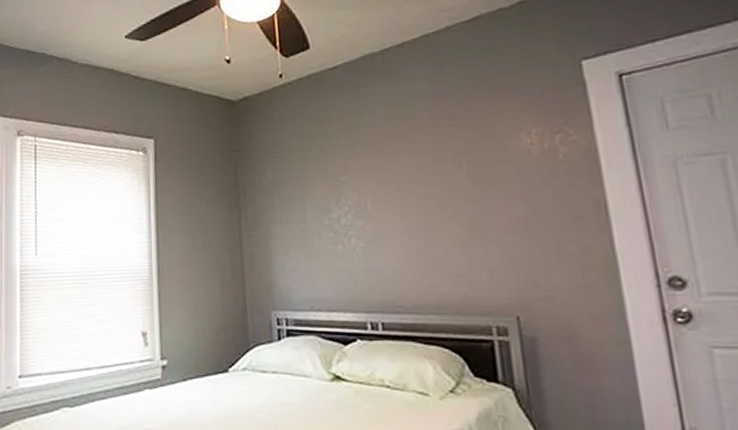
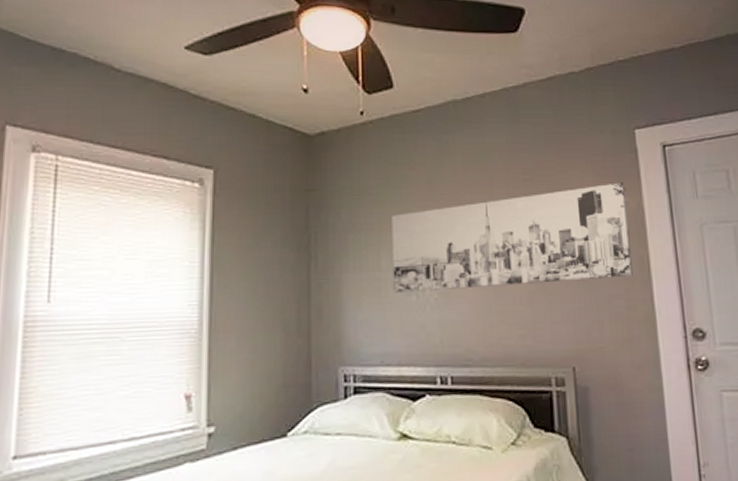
wall art: none [314,119,586,242] -> present [392,182,633,293]

